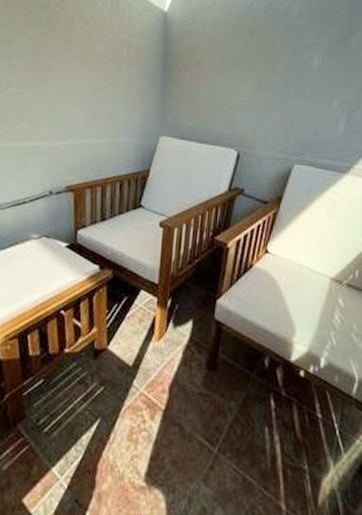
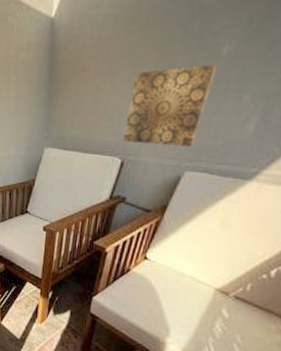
wall art: none [238,71,310,143] -> present [123,64,217,148]

